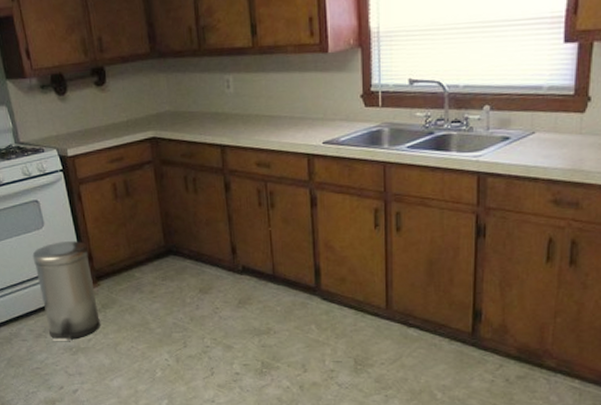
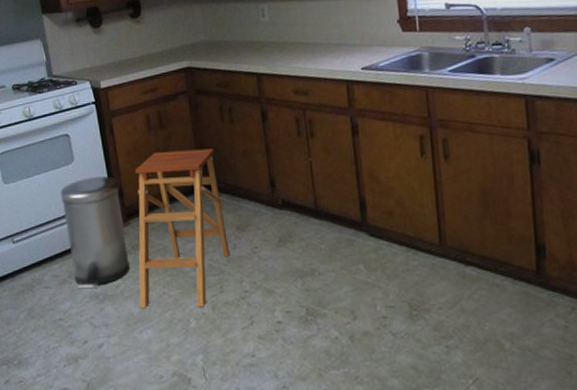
step ladder: none [103,217,193,360] -> present [135,148,230,308]

